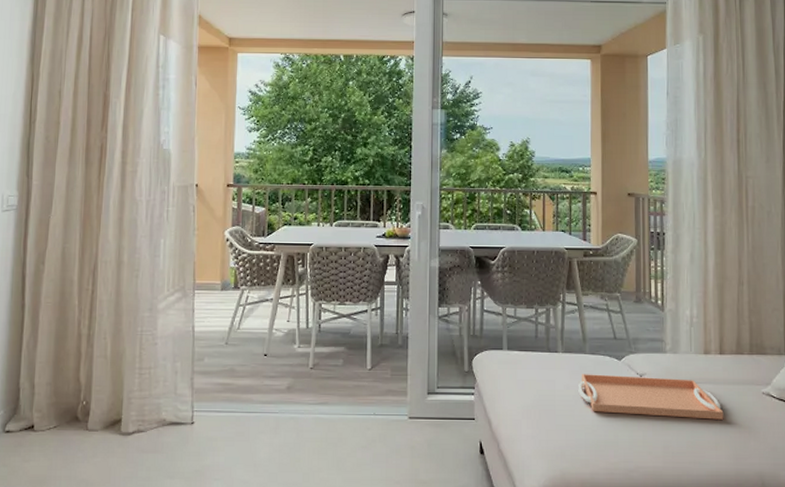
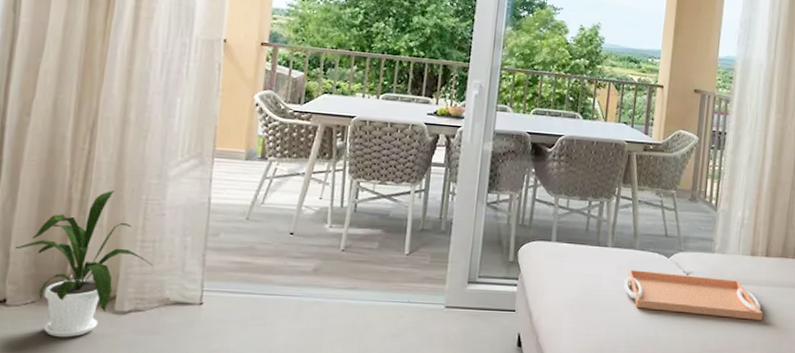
house plant: none [38,325,150,458] -> present [15,191,153,338]

